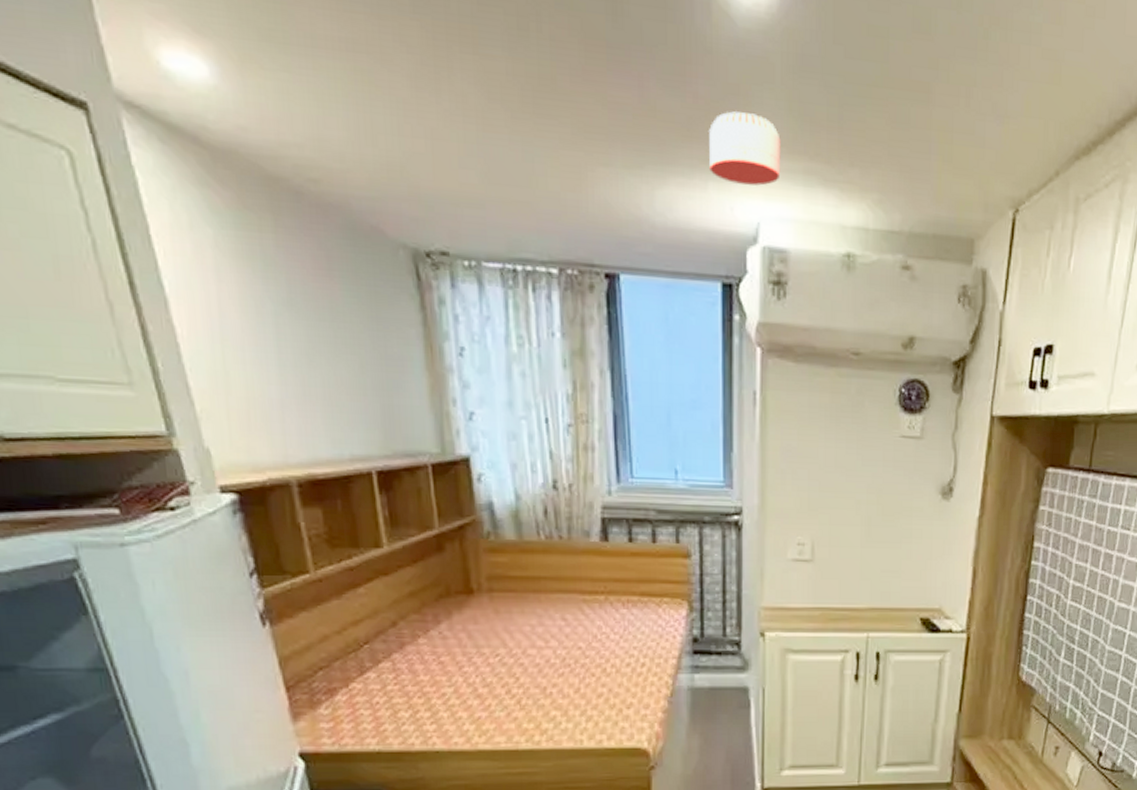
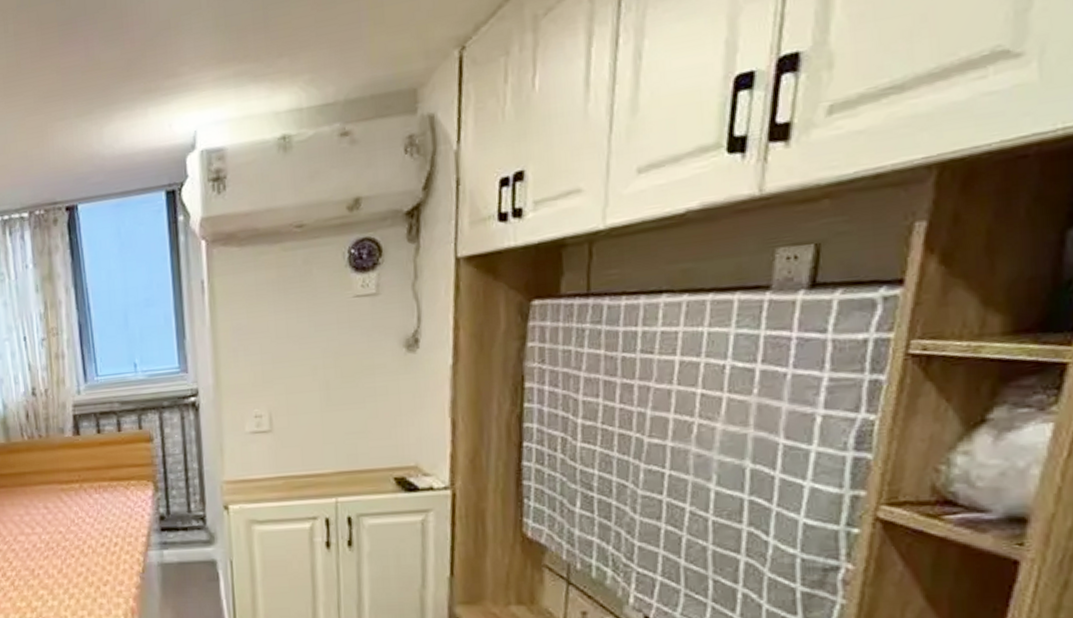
smoke detector: present [709,111,781,186] -> none [146,39,213,104]

